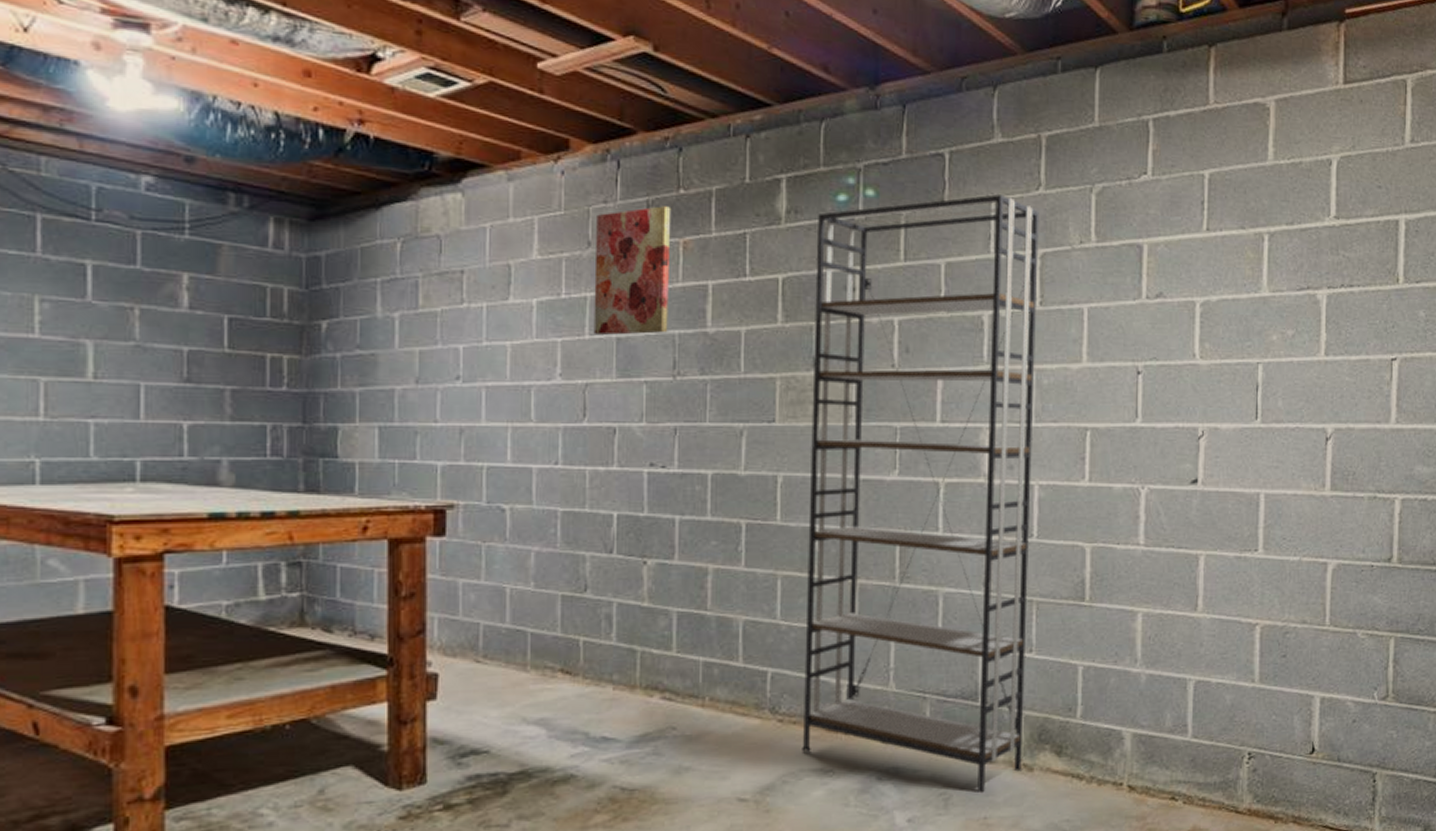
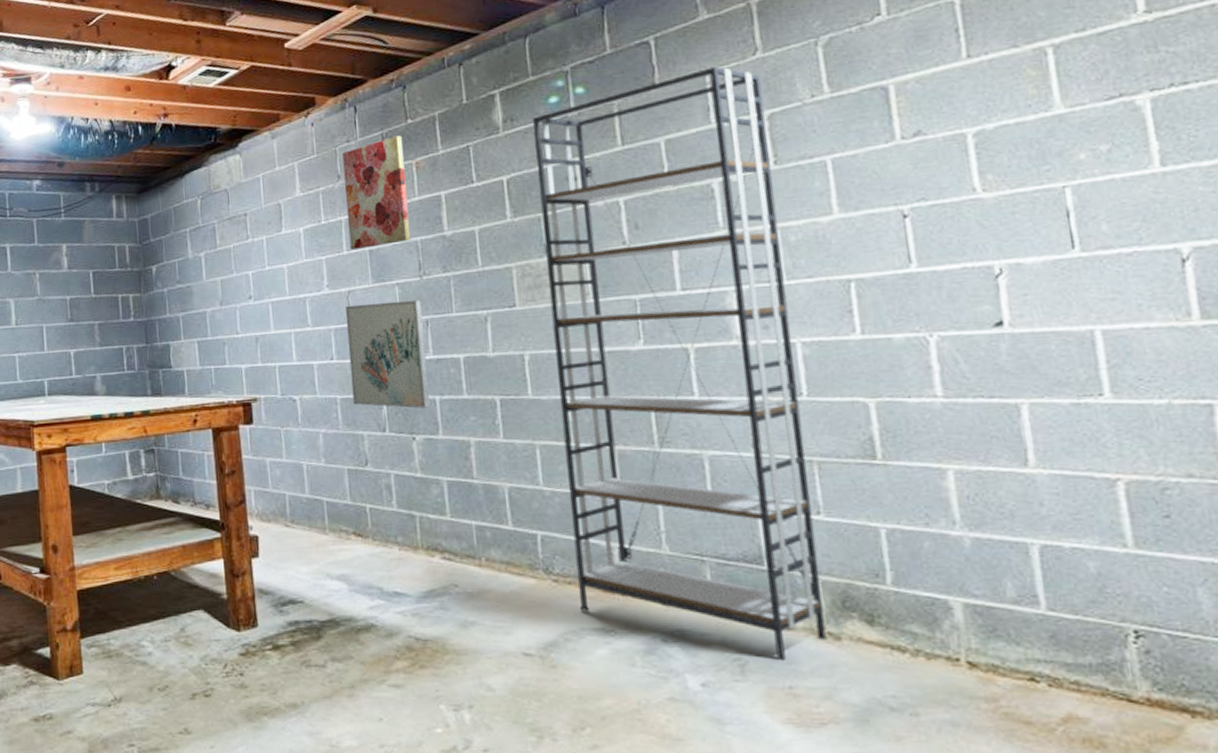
wall art: none [577,401,670,529] -> present [346,299,431,409]

